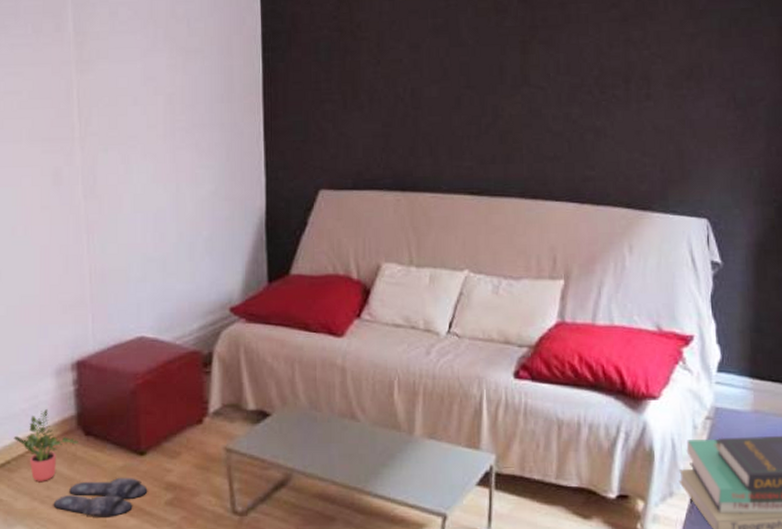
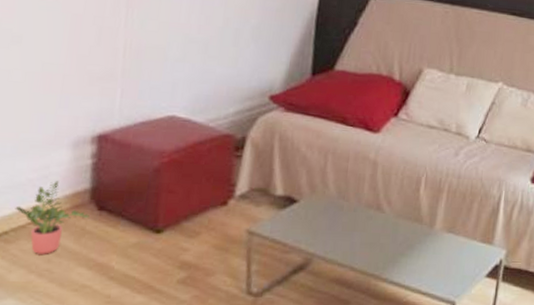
slippers: present [53,477,148,517] -> none [52,253,160,294]

